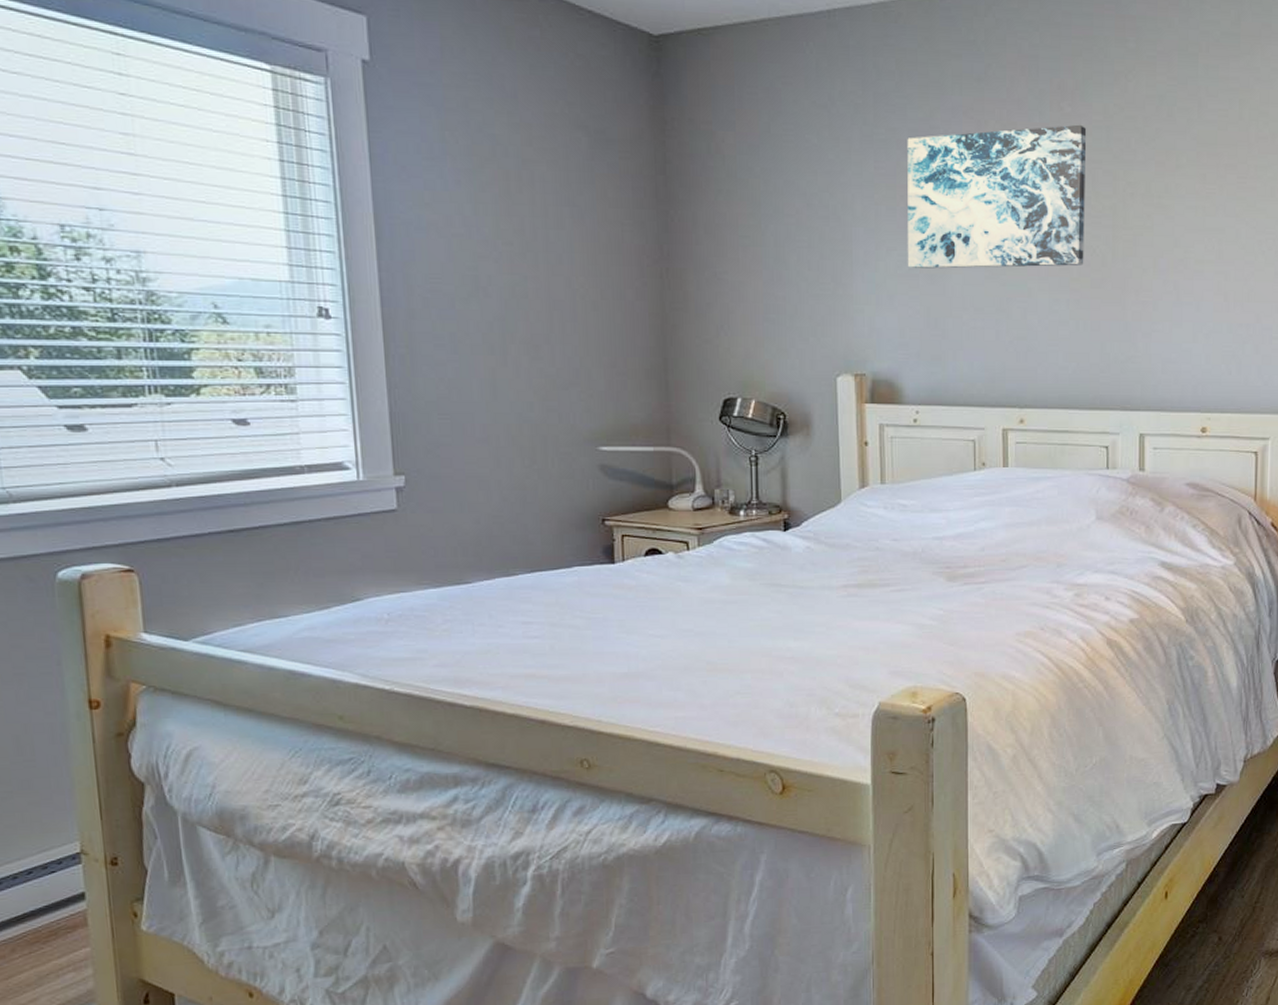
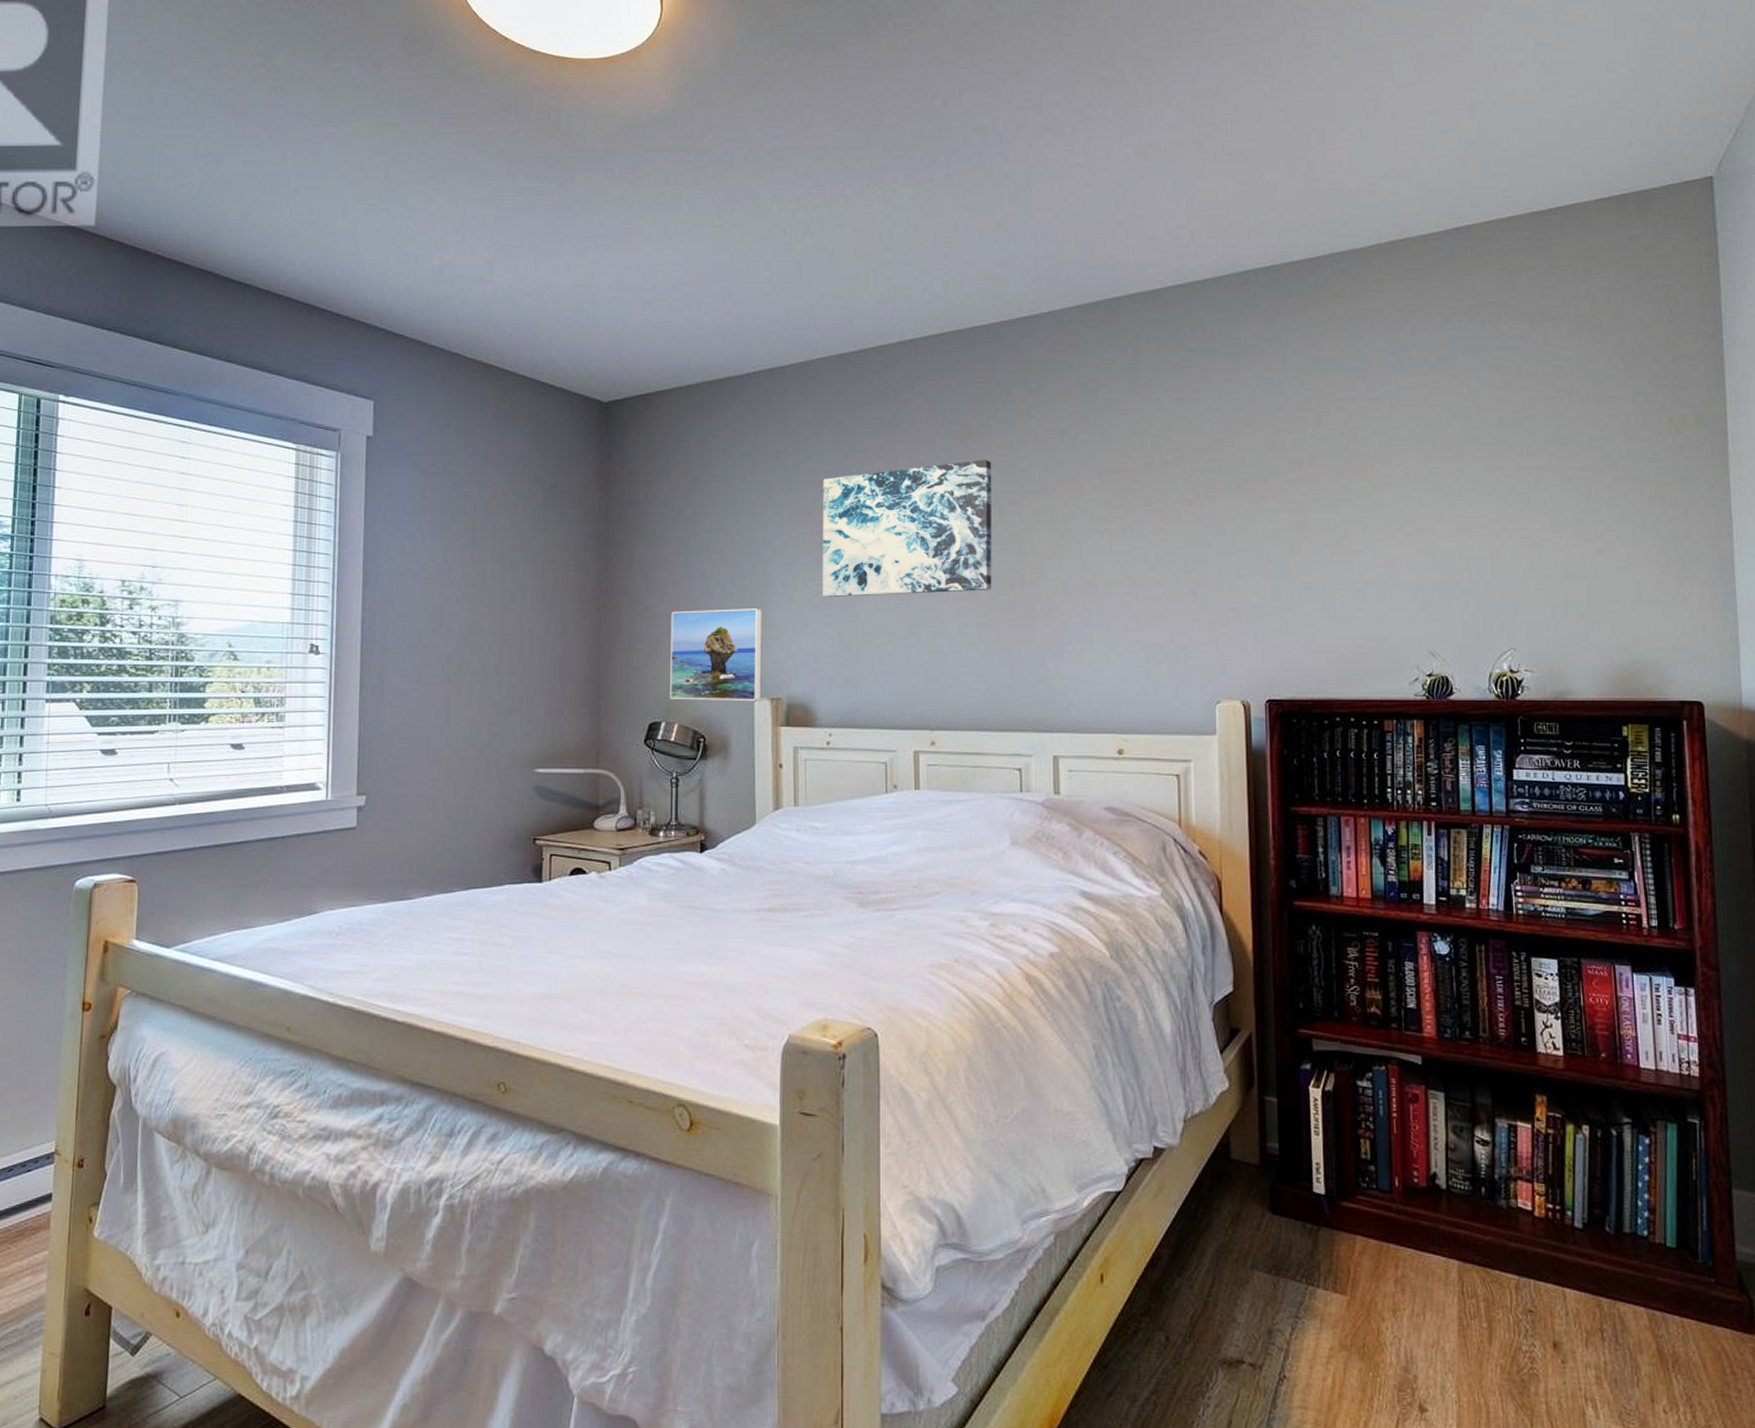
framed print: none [743,278,845,376] -> present [670,609,762,700]

